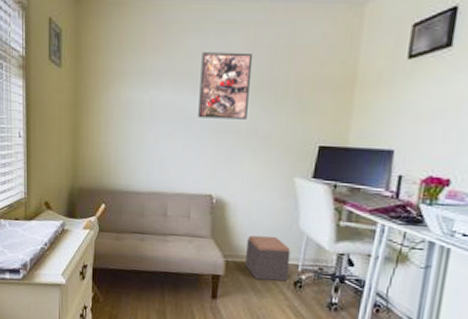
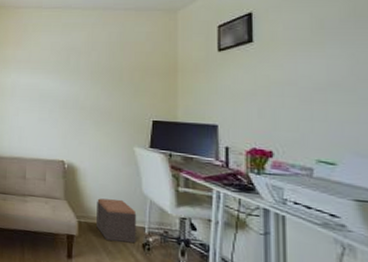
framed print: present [198,52,252,120] -> none [50,46,91,98]

